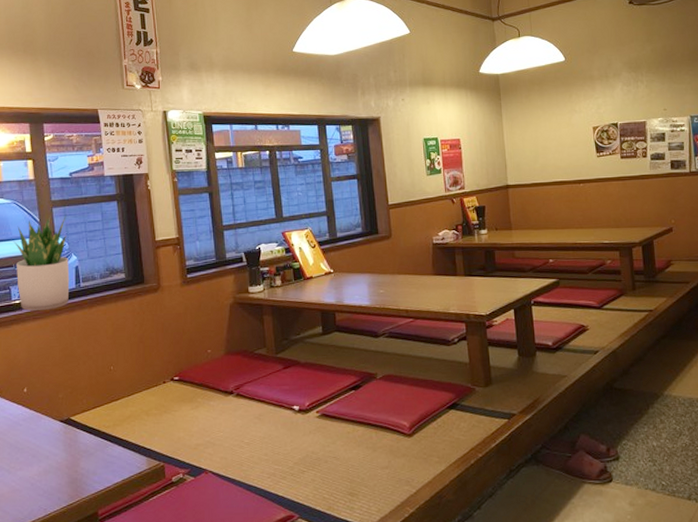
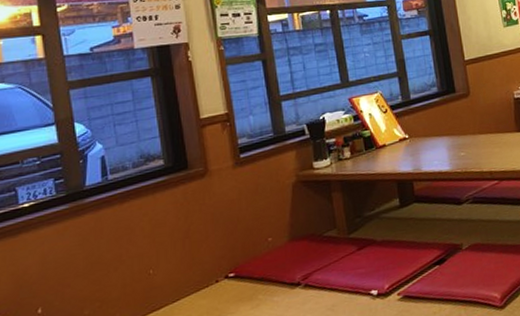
planter: present [13,214,70,312] -> none [19,96,94,215]

